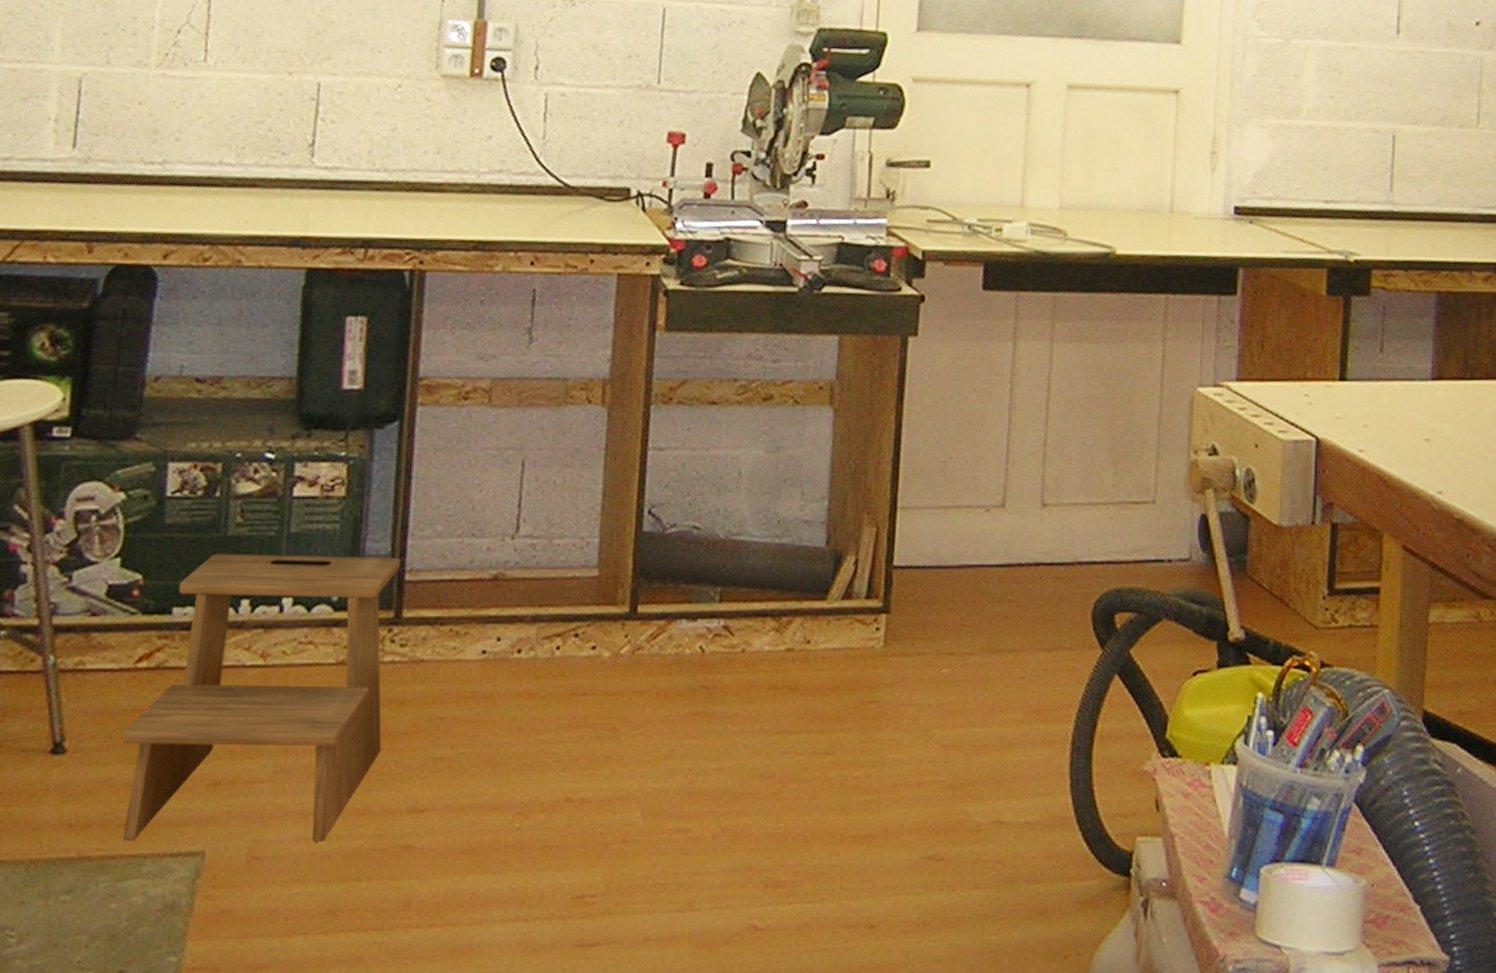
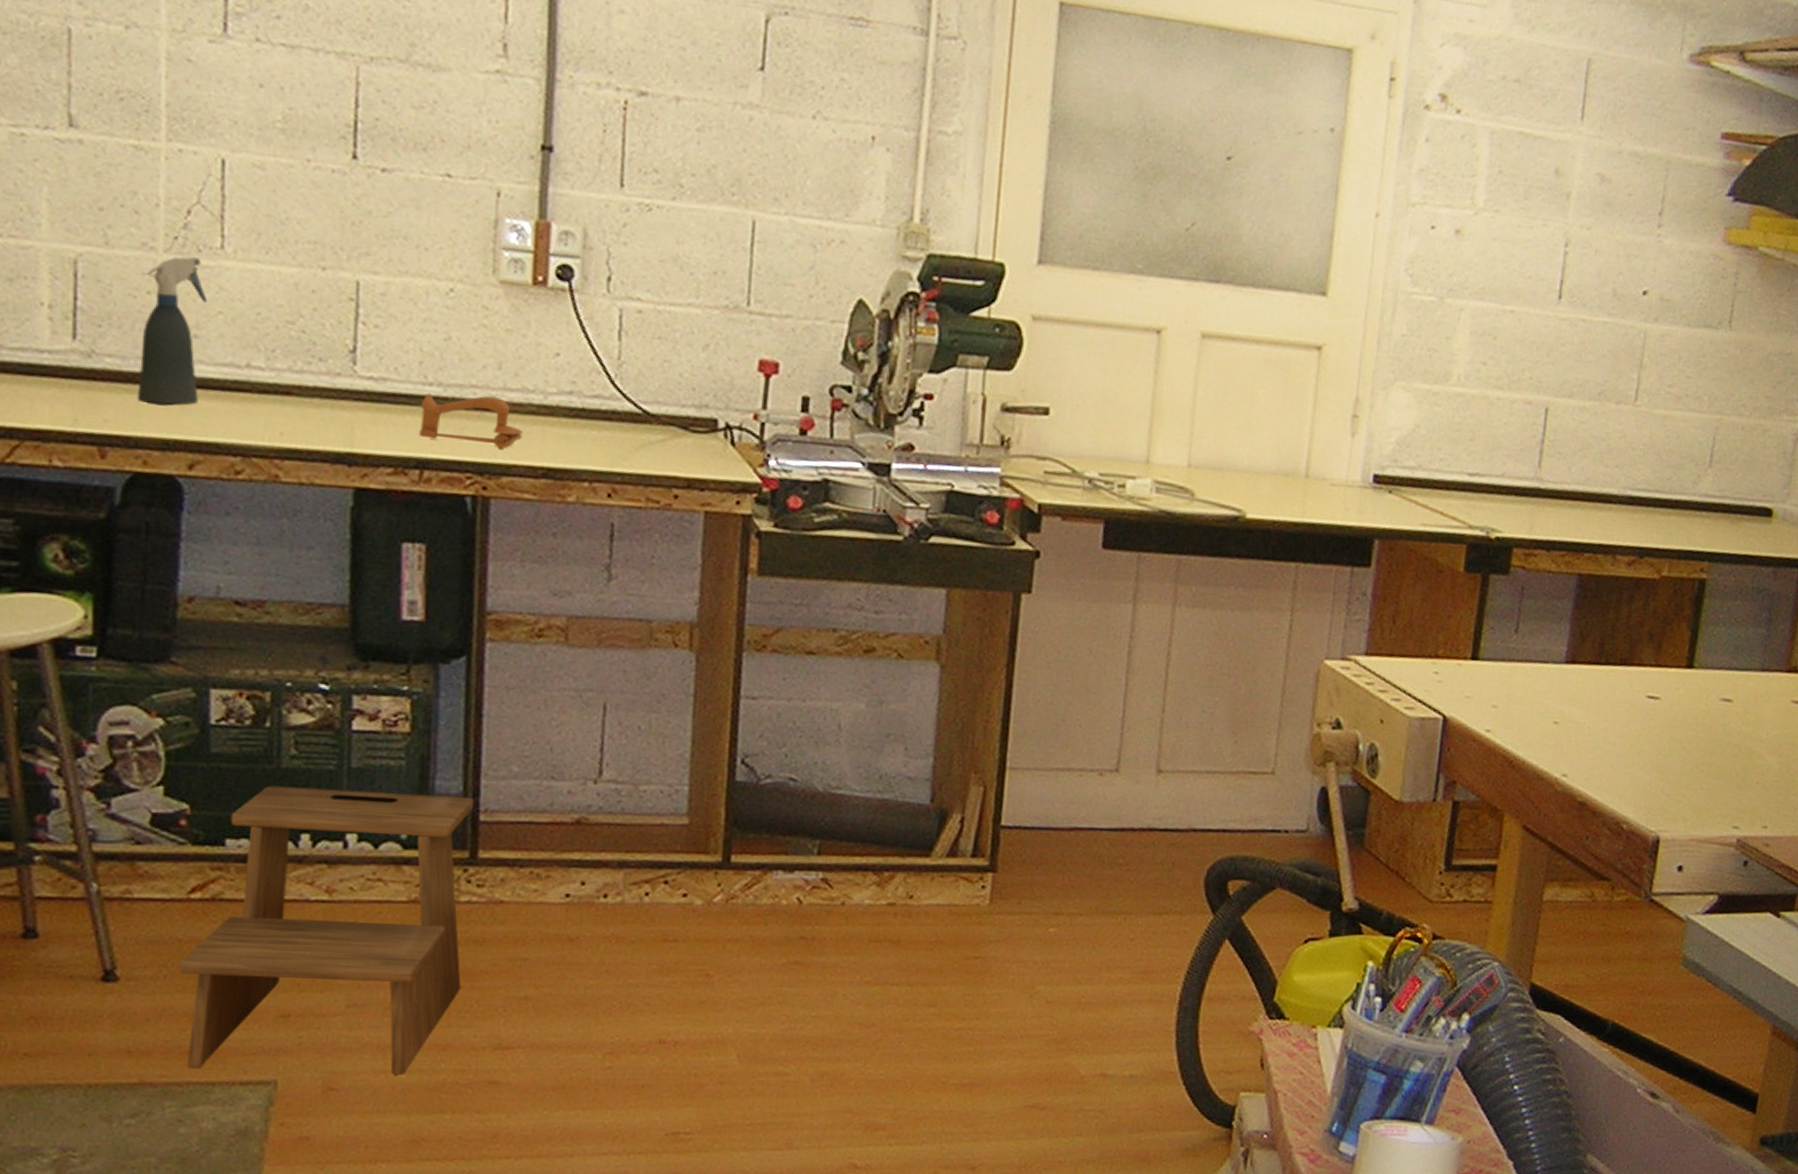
spray bottle: none [123,70,190,202] -> present [137,256,208,406]
clamp: none [365,177,457,225] -> present [419,392,523,449]

